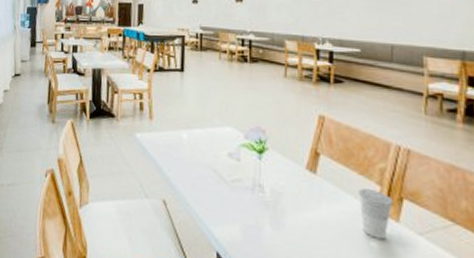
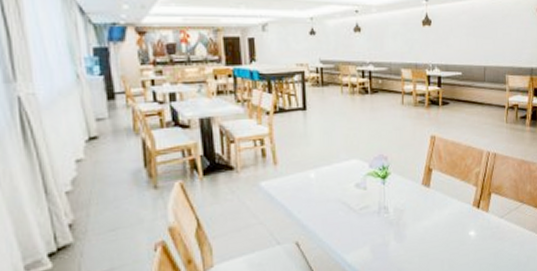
cup: present [357,188,394,239] -> none [460,191,485,229]

